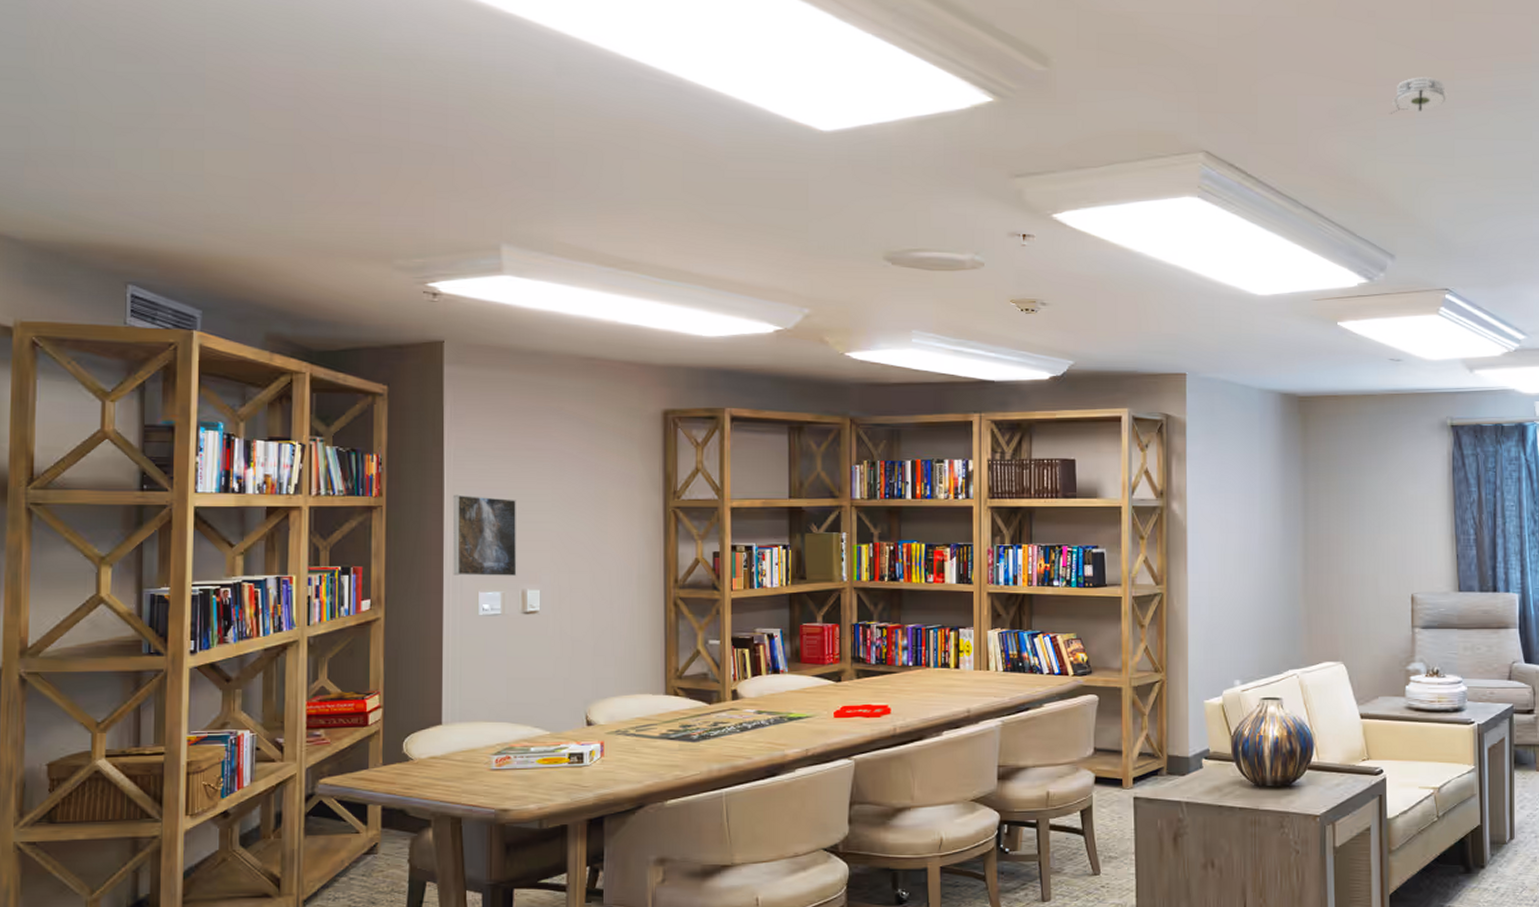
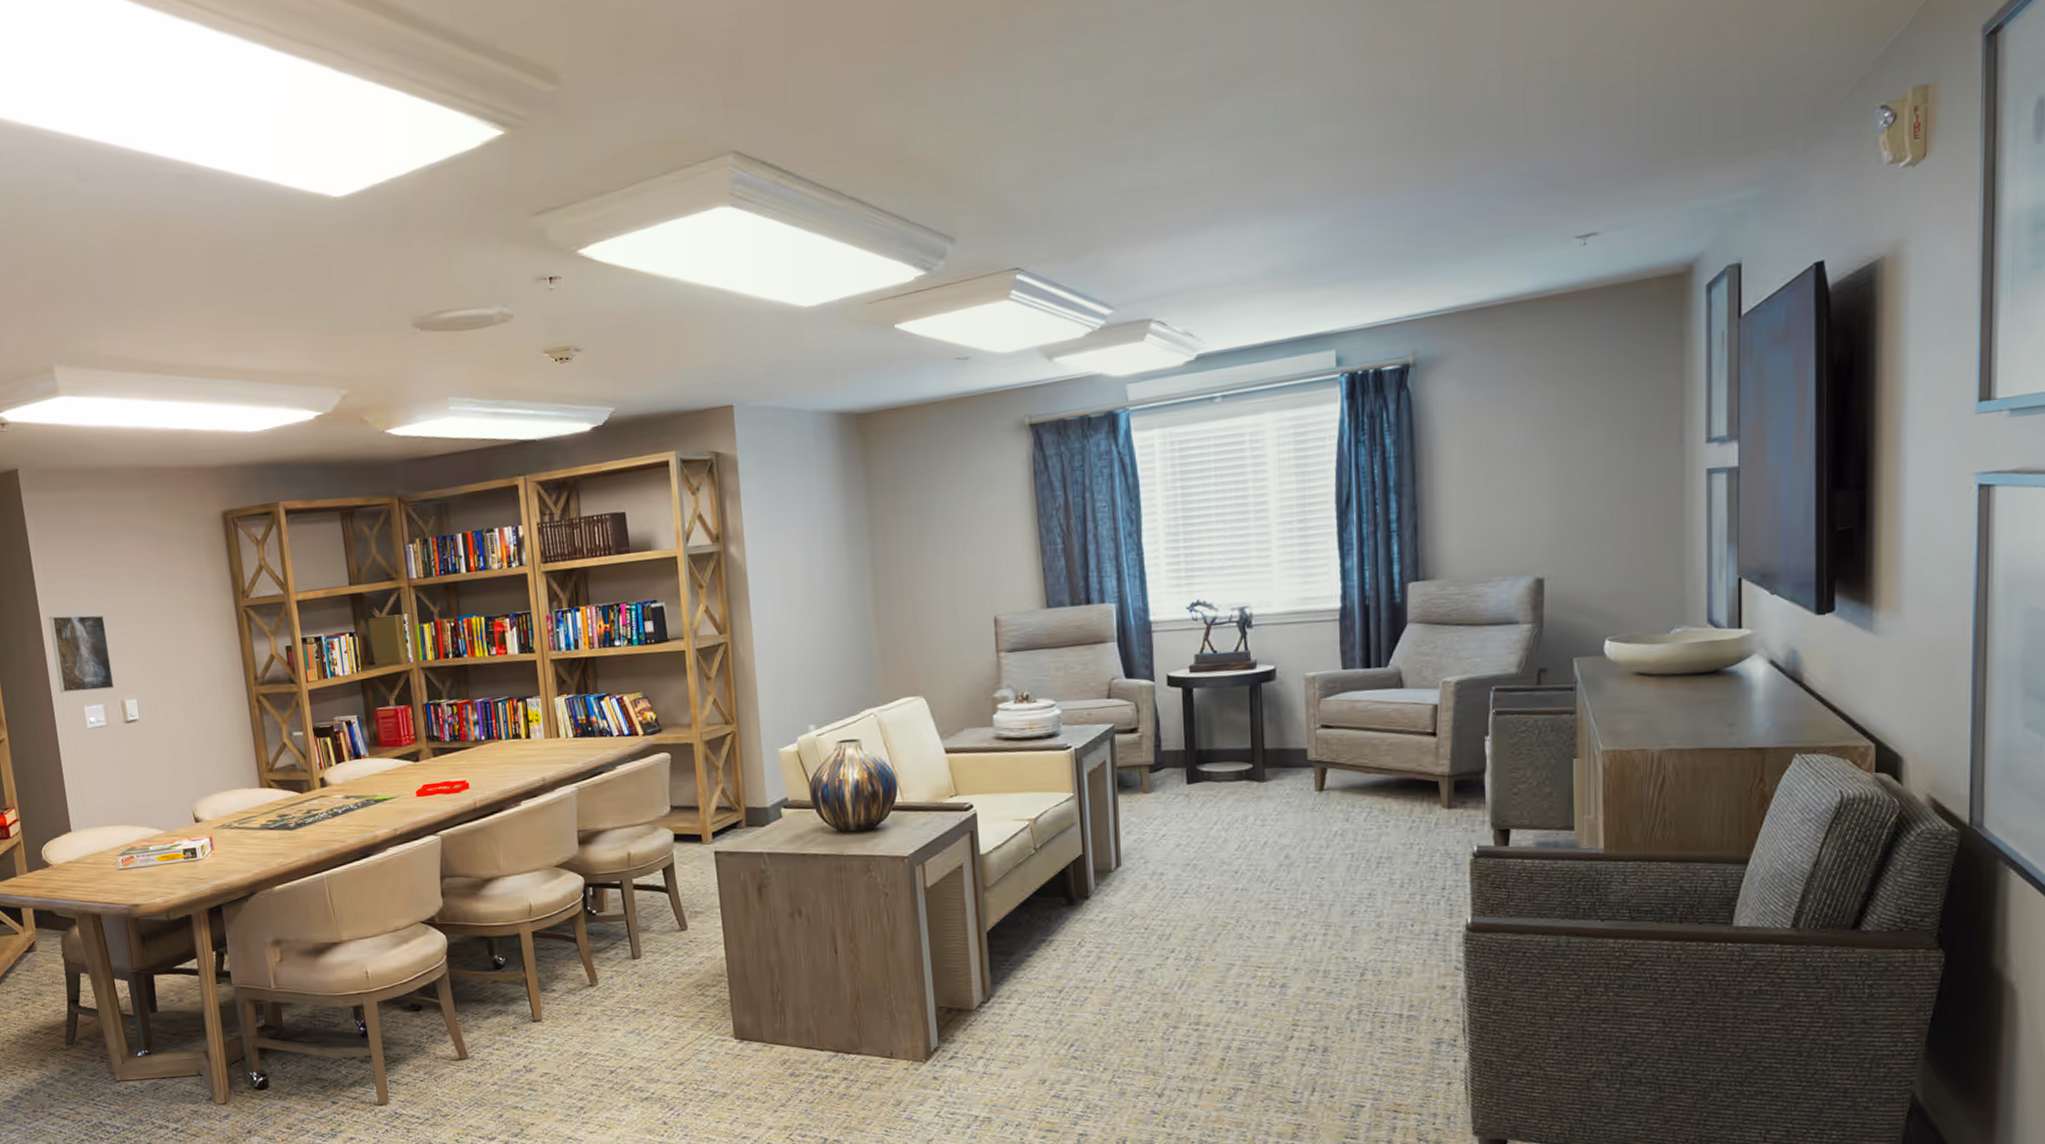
smoke detector: present [1389,77,1450,114] -> none [939,18,1010,72]

